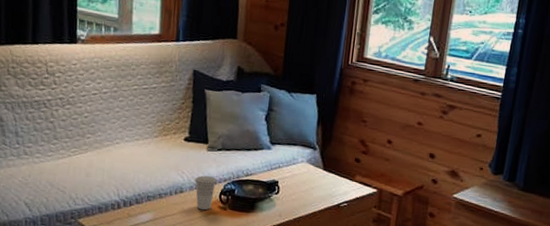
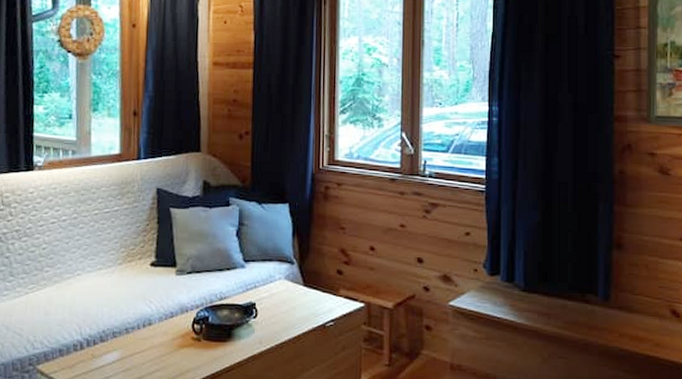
cup: present [194,175,217,211] -> none [164,304,188,344]

